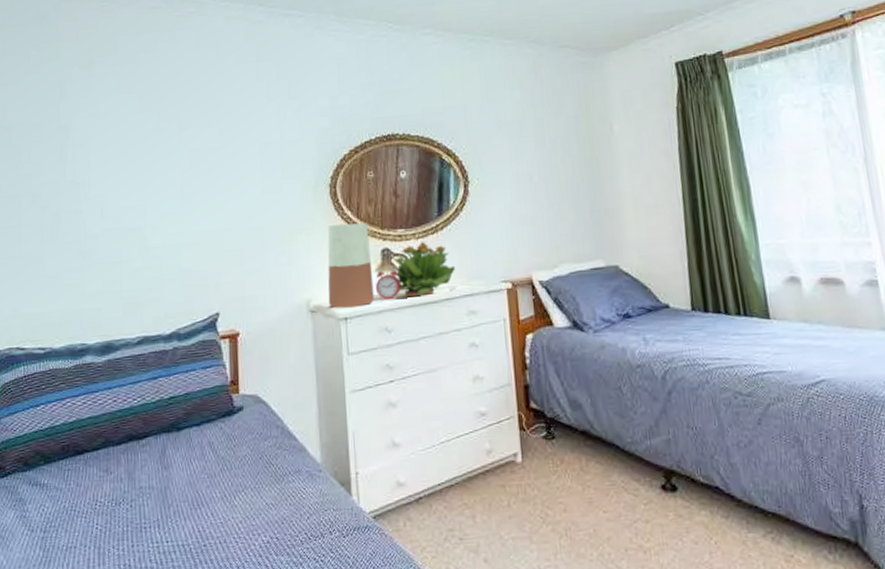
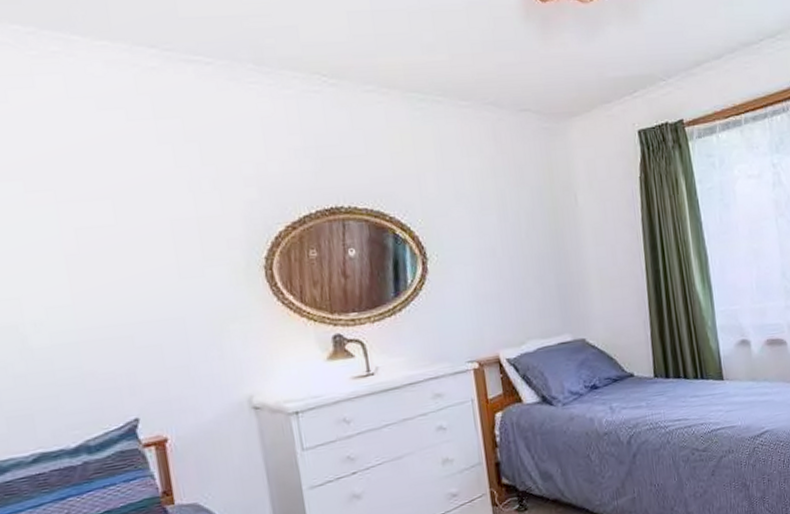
vase: present [327,223,374,309] -> none [266,307,328,403]
alarm clock: present [375,265,402,301] -> none [328,352,359,391]
potted flower: present [391,241,455,298] -> none [345,324,417,386]

